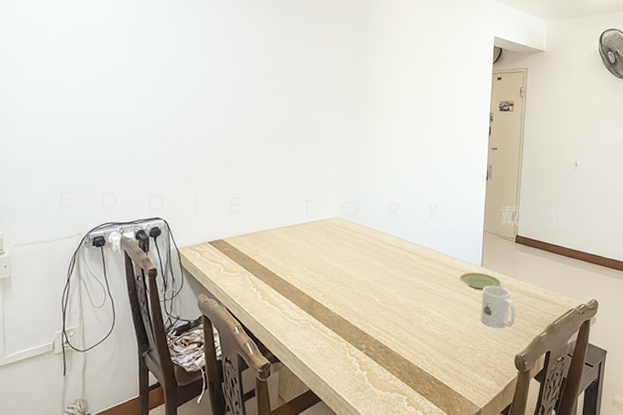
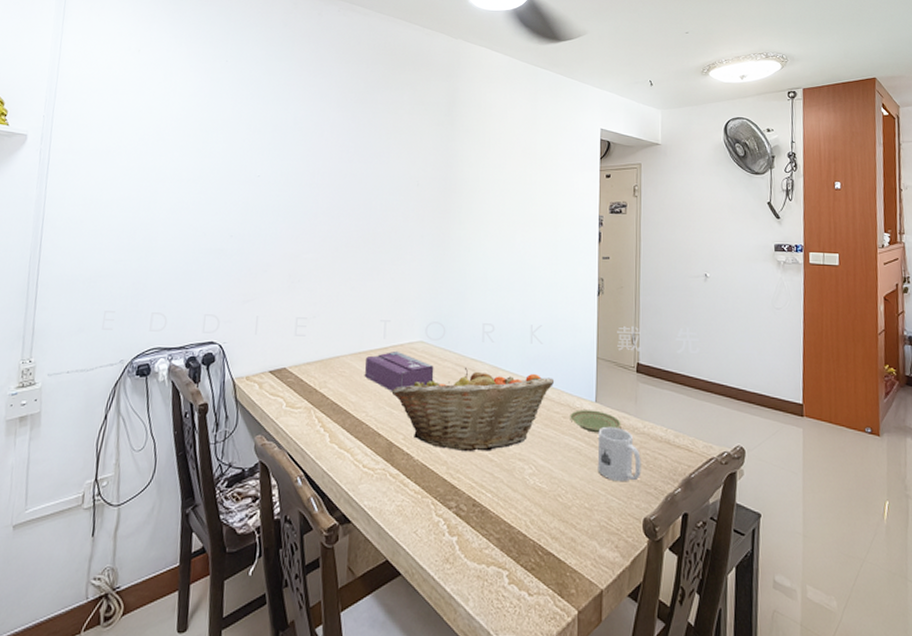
tissue box: none [290,225,349,258] -> present [365,350,434,391]
fruit basket: none [313,238,449,306] -> present [391,367,555,452]

